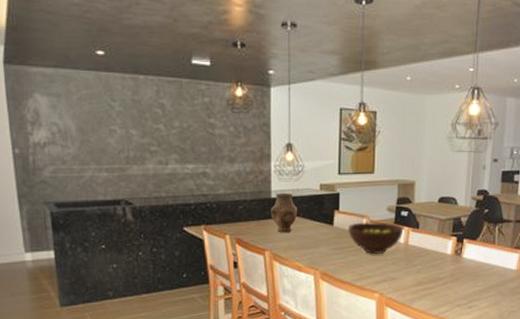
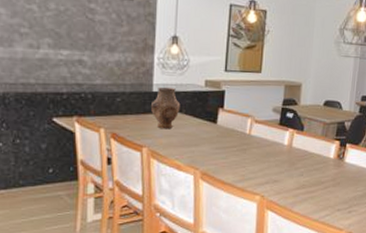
fruit bowl: present [347,222,404,254] -> none [231,122,289,155]

